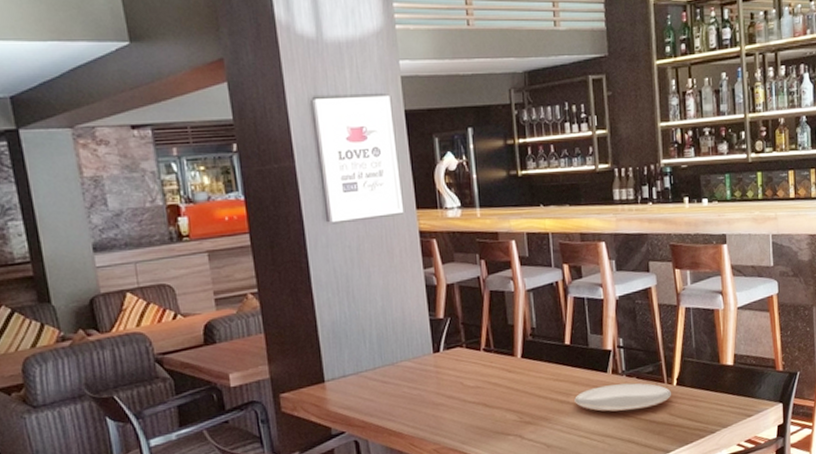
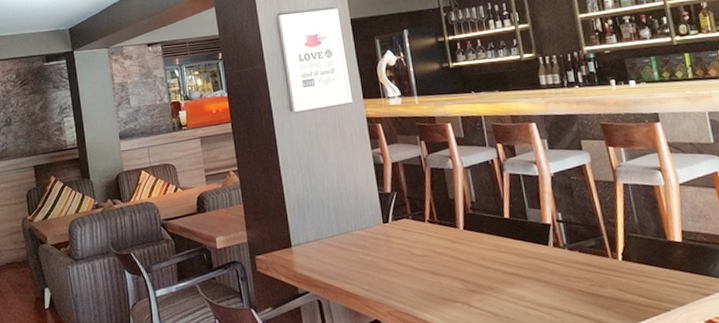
plate: present [574,383,672,412] -> none [518,256,618,285]

